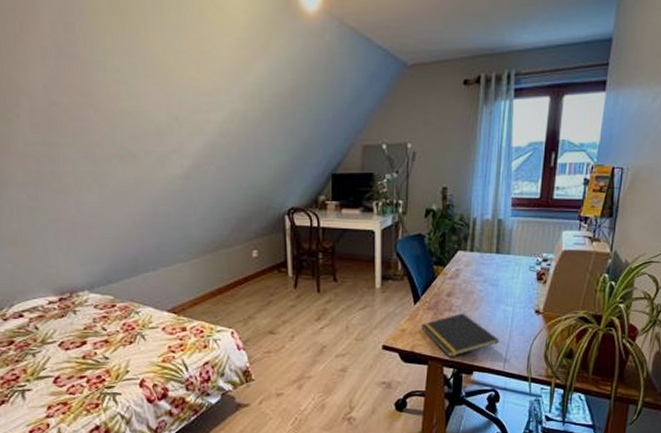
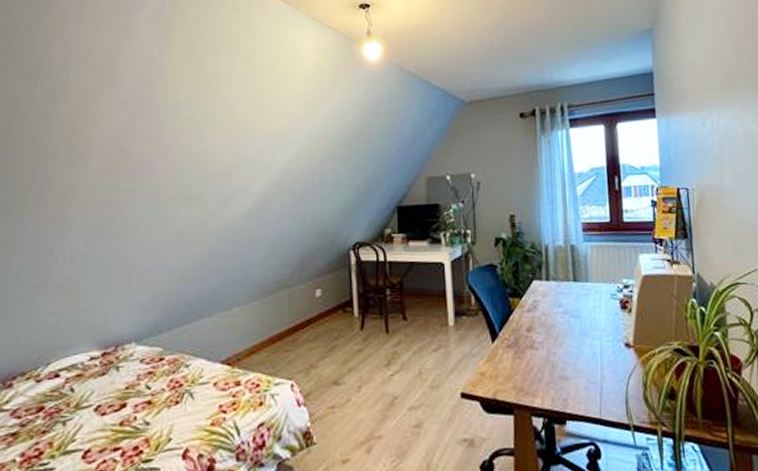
notepad: present [420,313,500,358] -> none [501,350,591,405]

